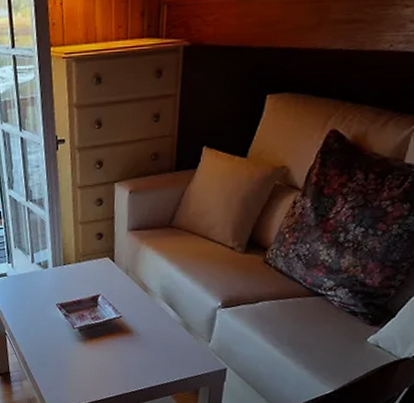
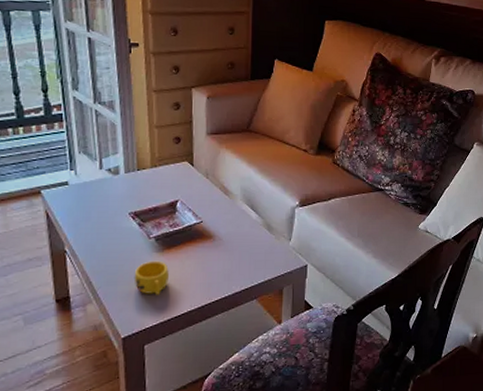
cup: none [60,349,90,380] -> present [134,260,169,295]

